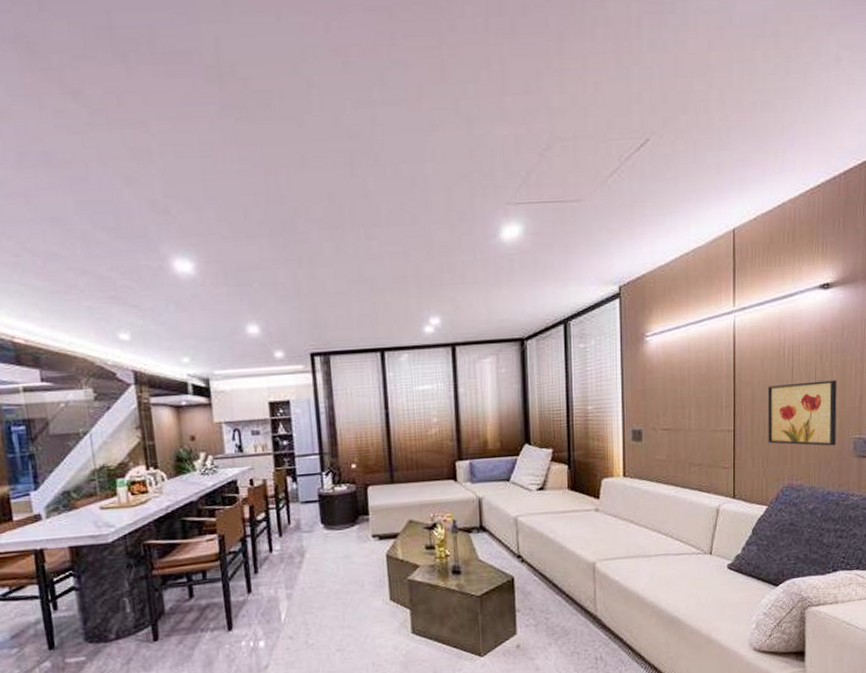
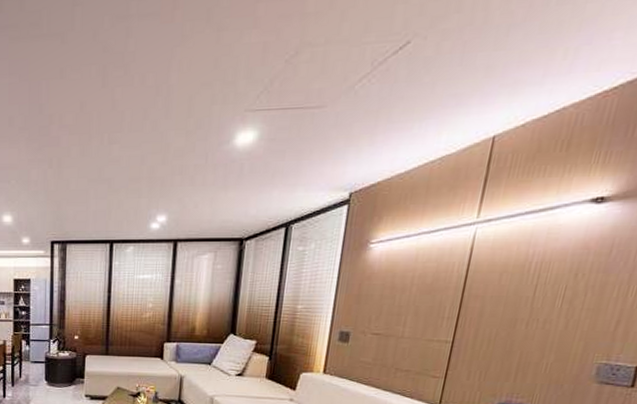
wall art: present [767,380,837,446] -> none [490,300,591,369]

